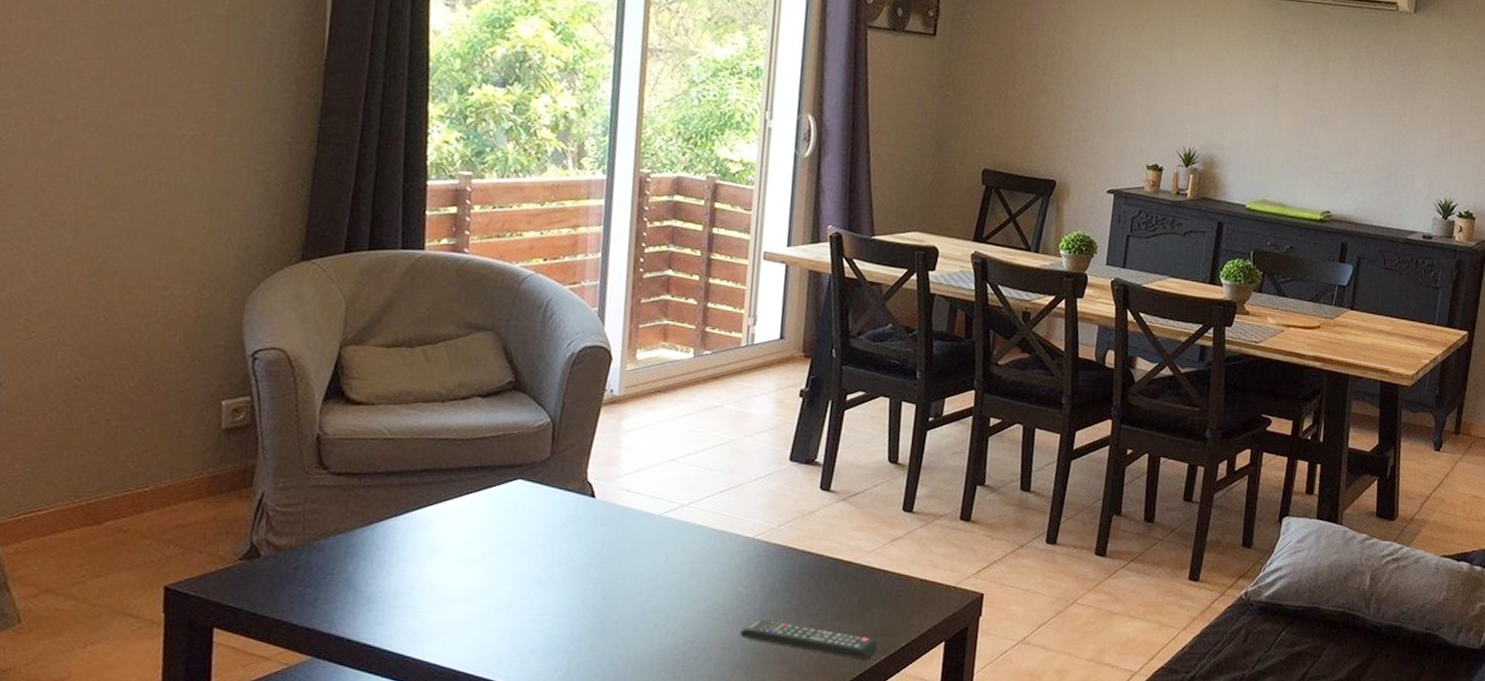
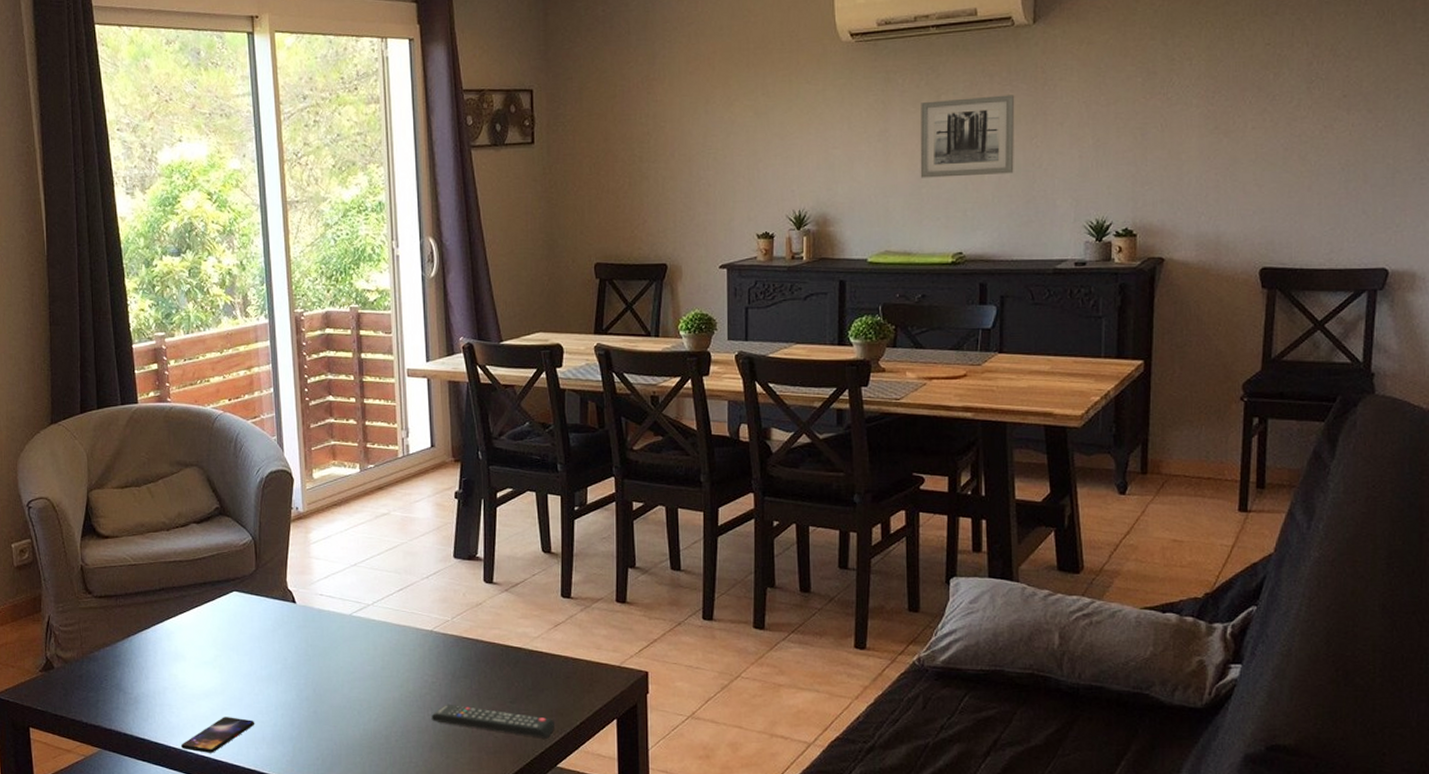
smartphone: none [423,624,524,666] -> present [181,717,255,753]
wall art: none [1302,66,1392,146] -> present [920,95,1015,178]

